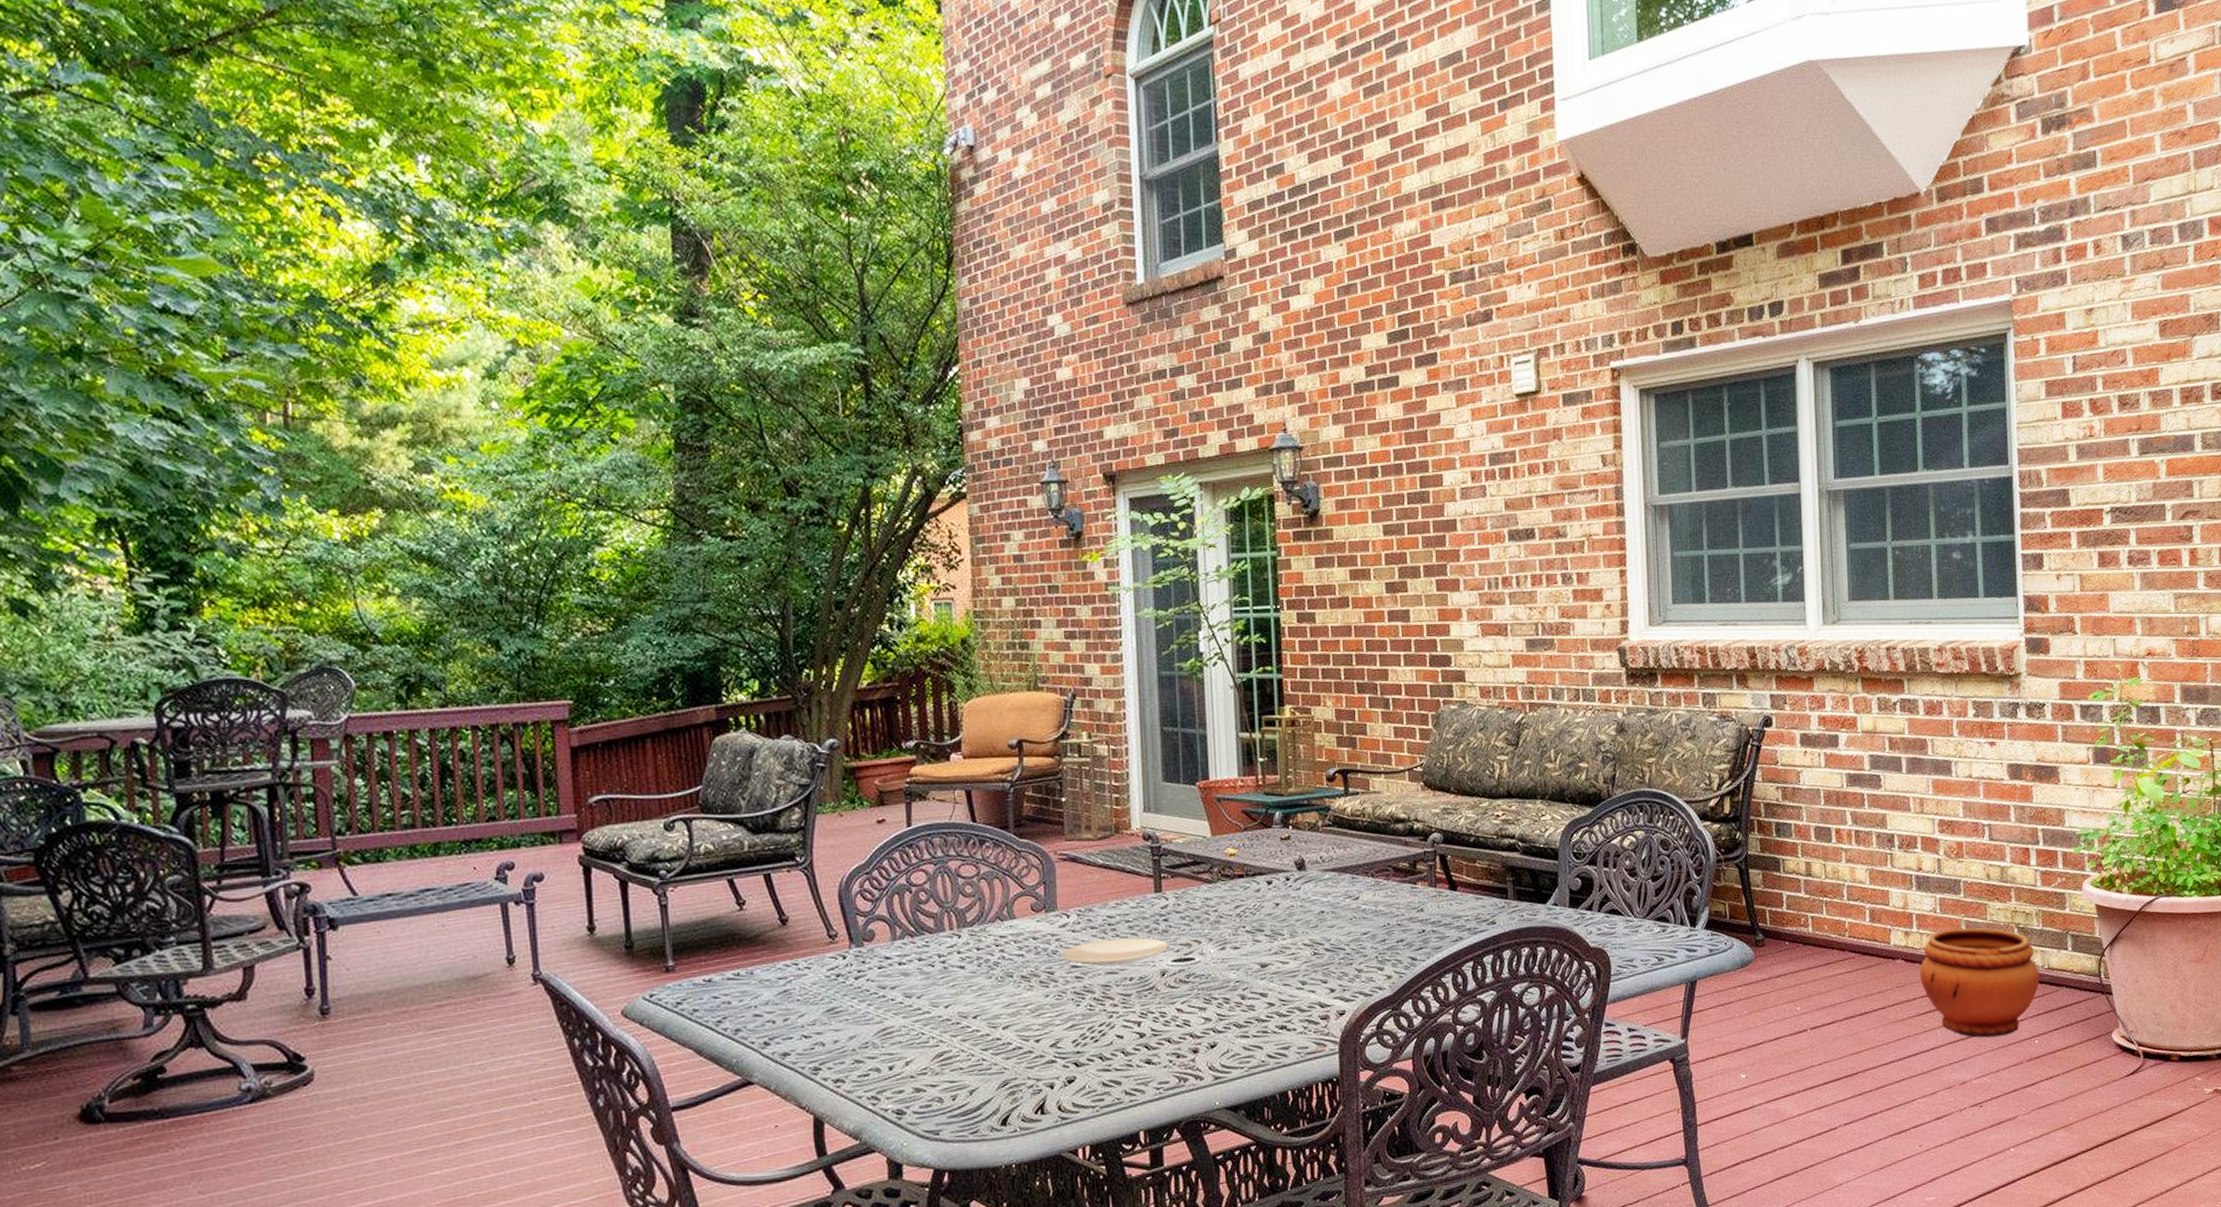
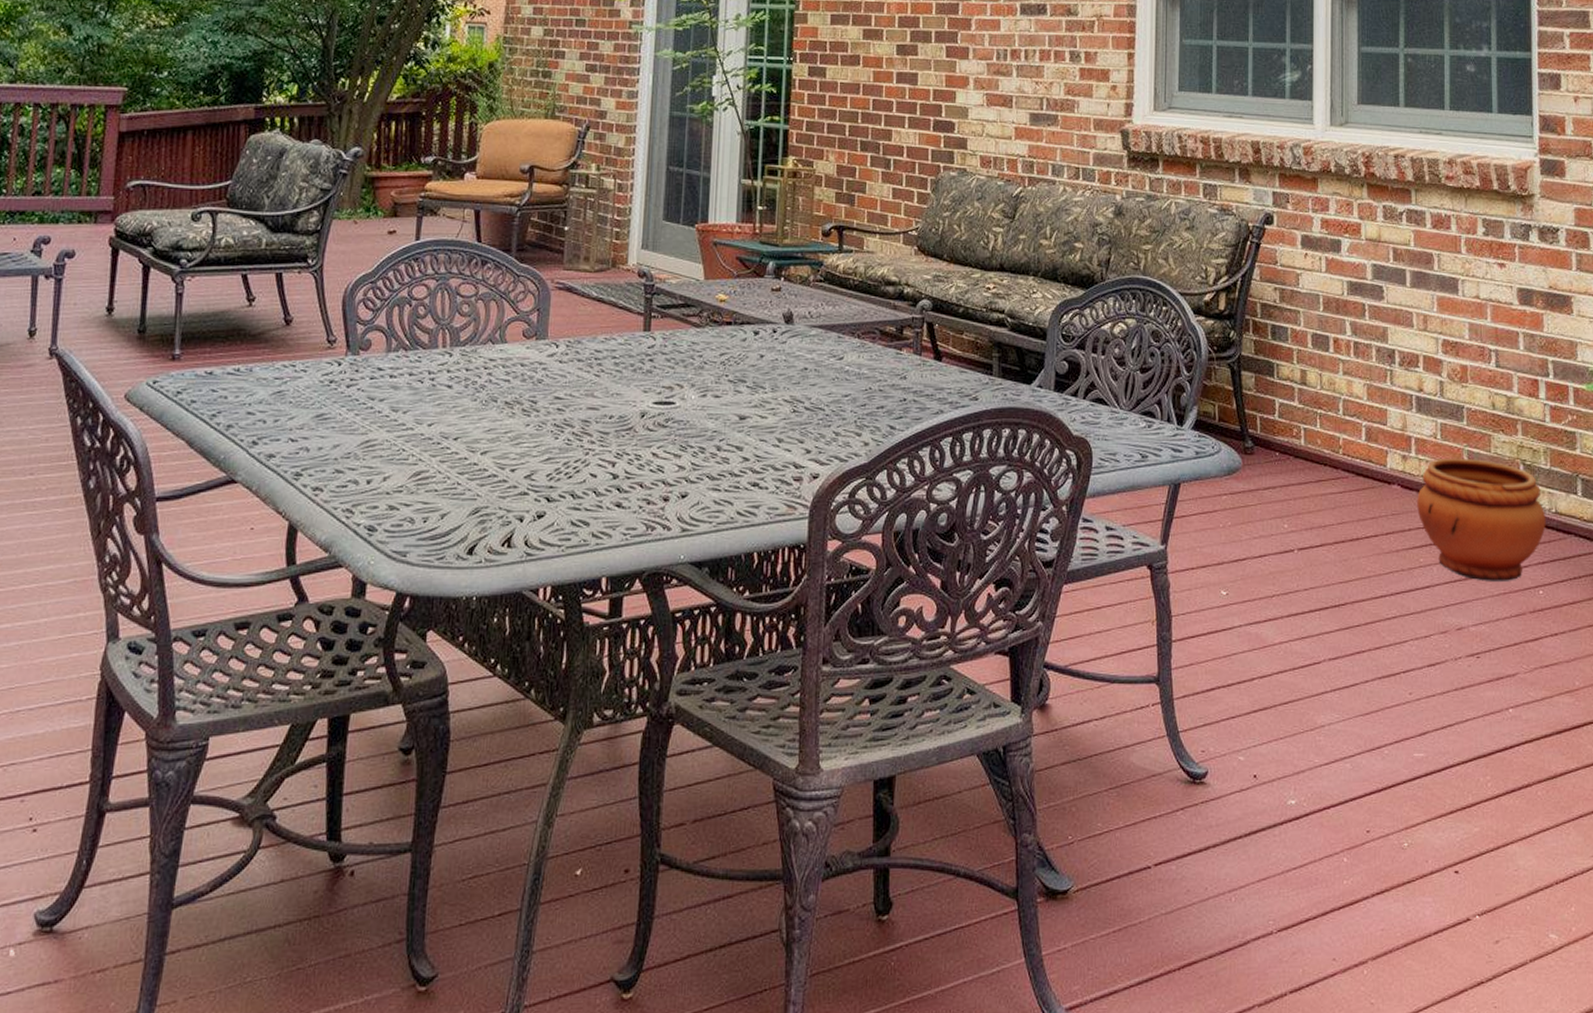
plate: present [1062,937,1168,967] -> none [546,374,651,402]

